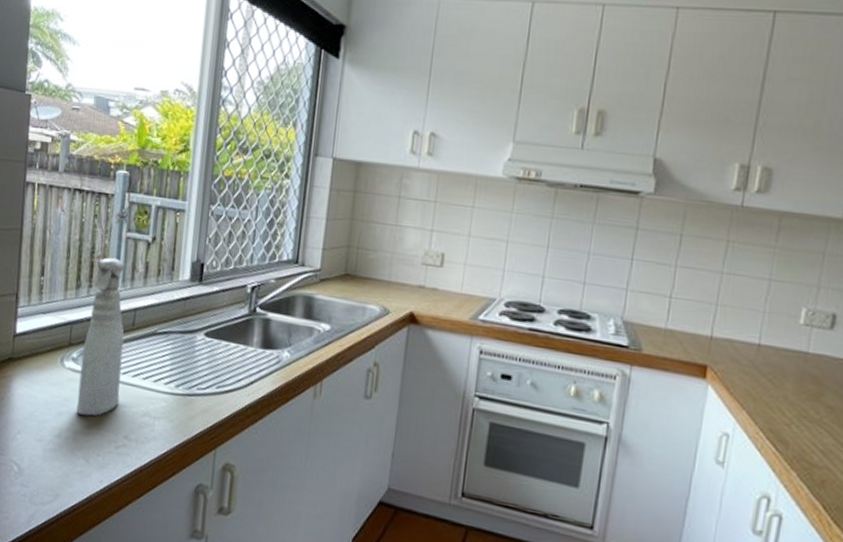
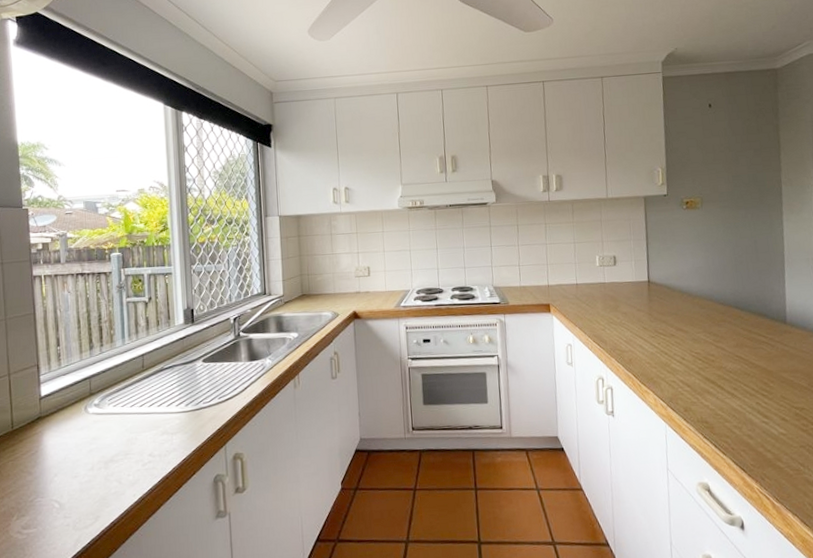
spray bottle: present [76,257,125,416] -> none [102,319,140,447]

